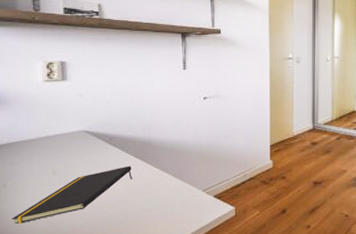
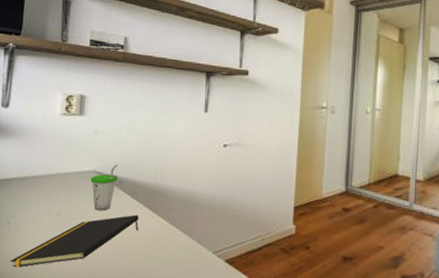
cup: none [81,123,107,166] -> present [90,164,118,211]

